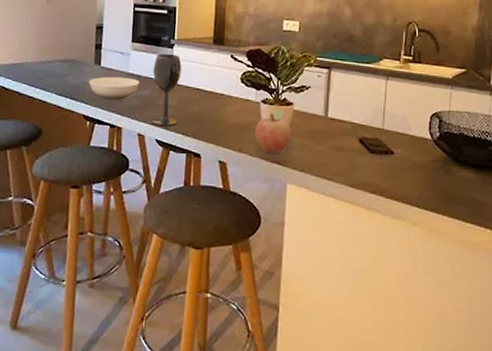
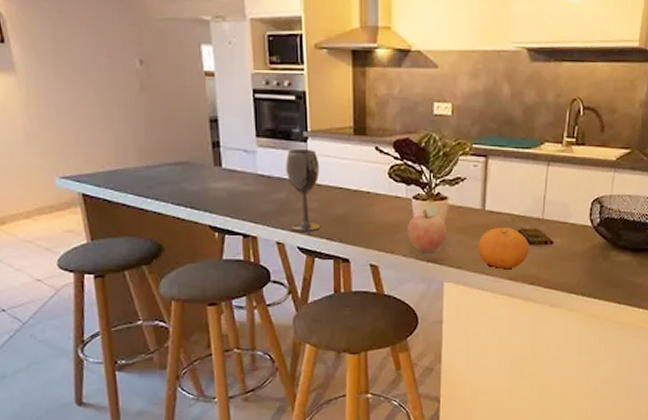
bowl: present [88,76,140,101] -> none [210,179,272,207]
fruit: none [320,134,371,177] -> present [478,227,530,270]

